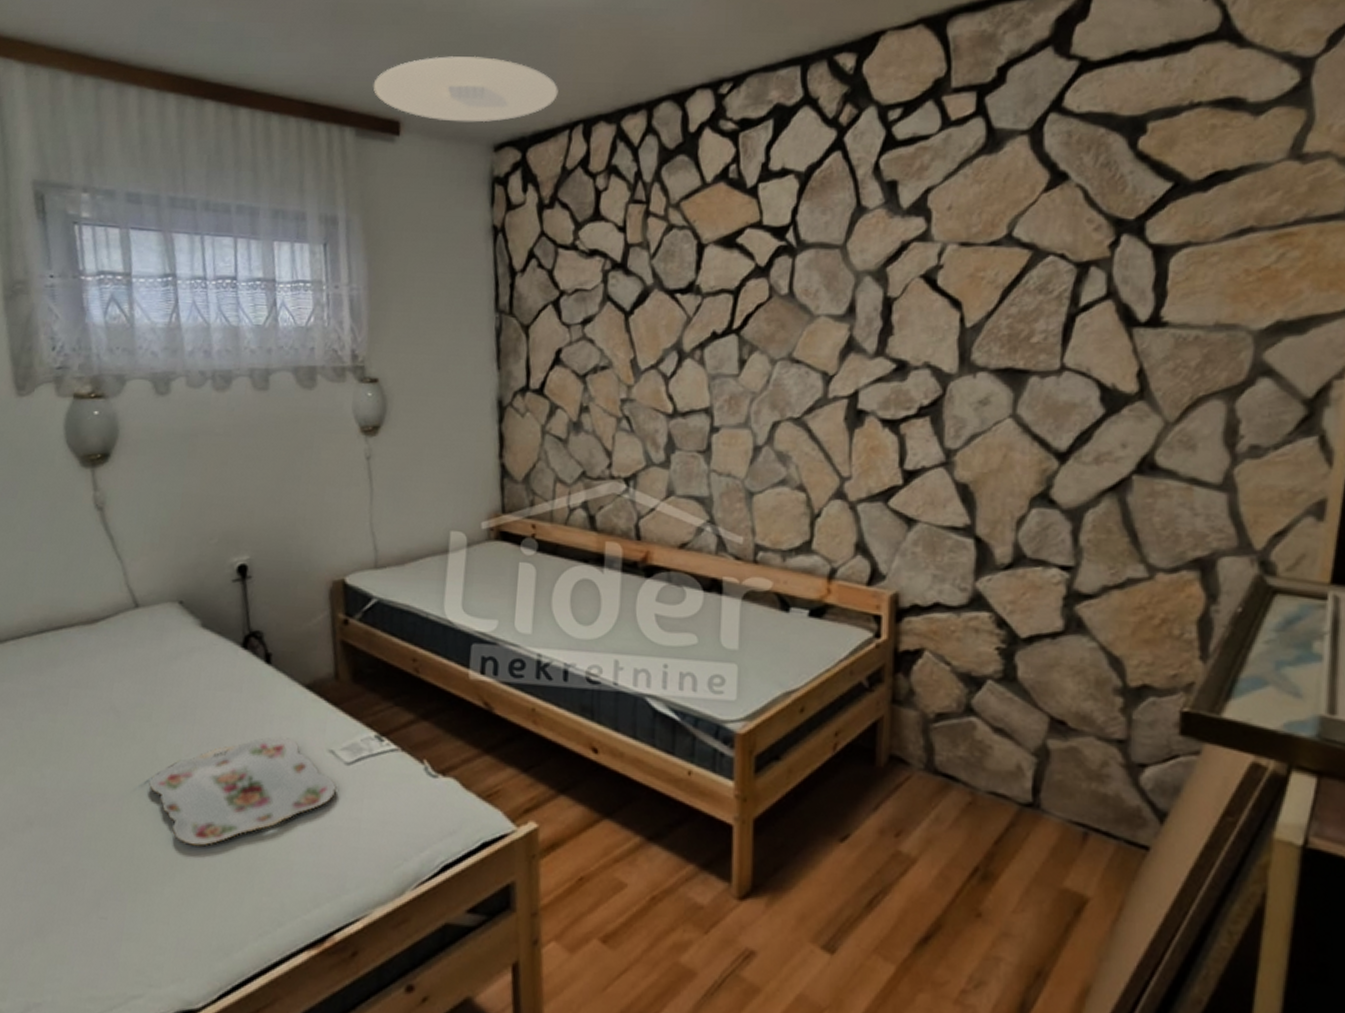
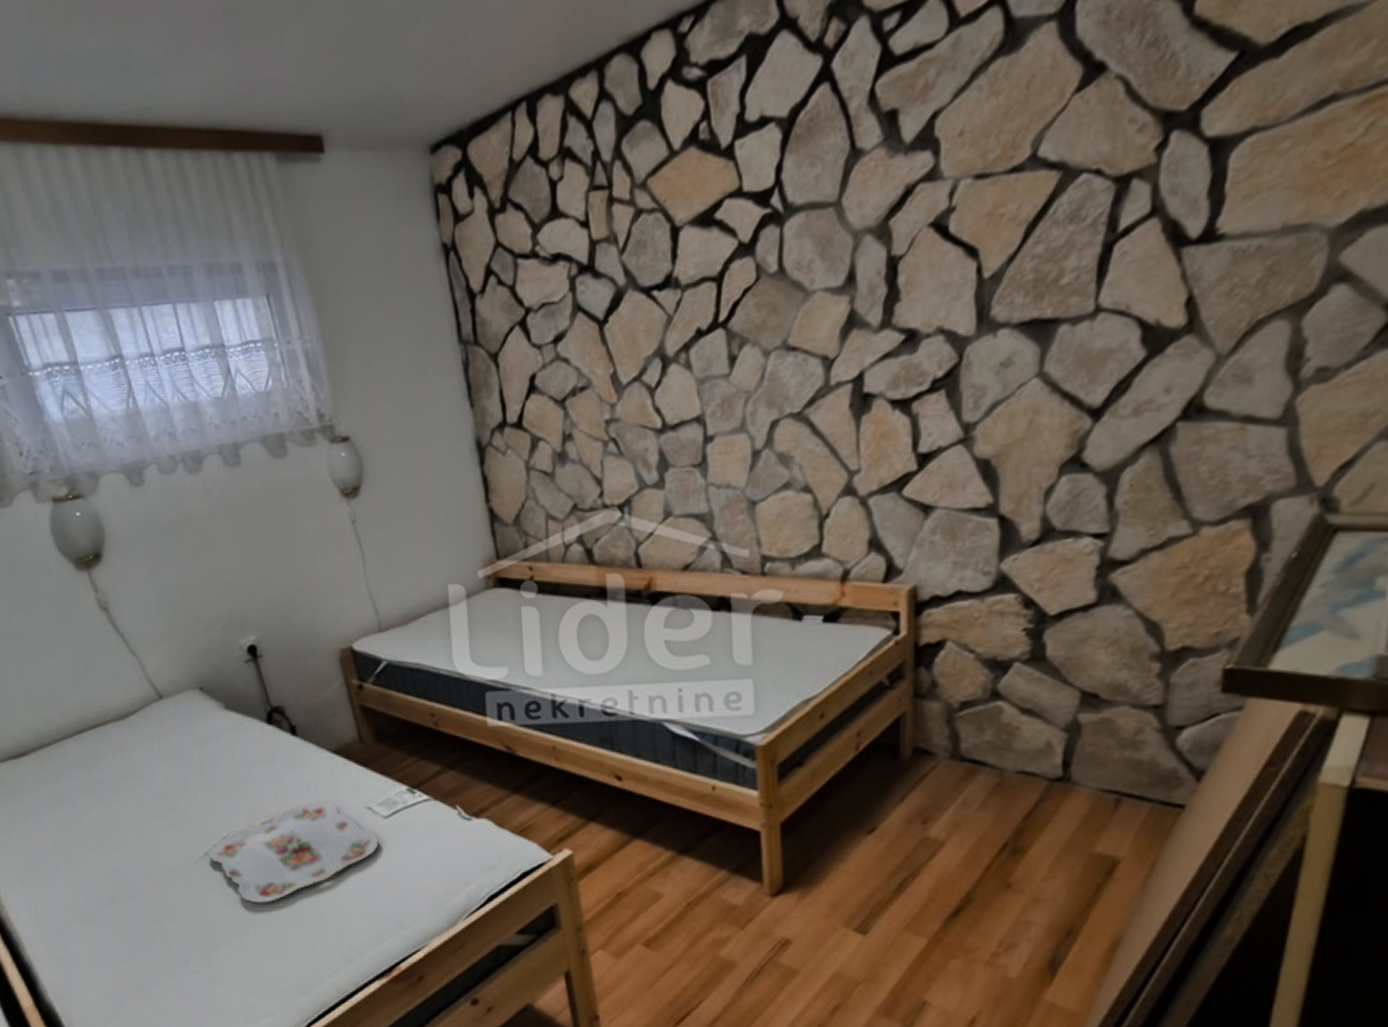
ceiling light: present [373,56,558,123] -> none [284,34,493,126]

